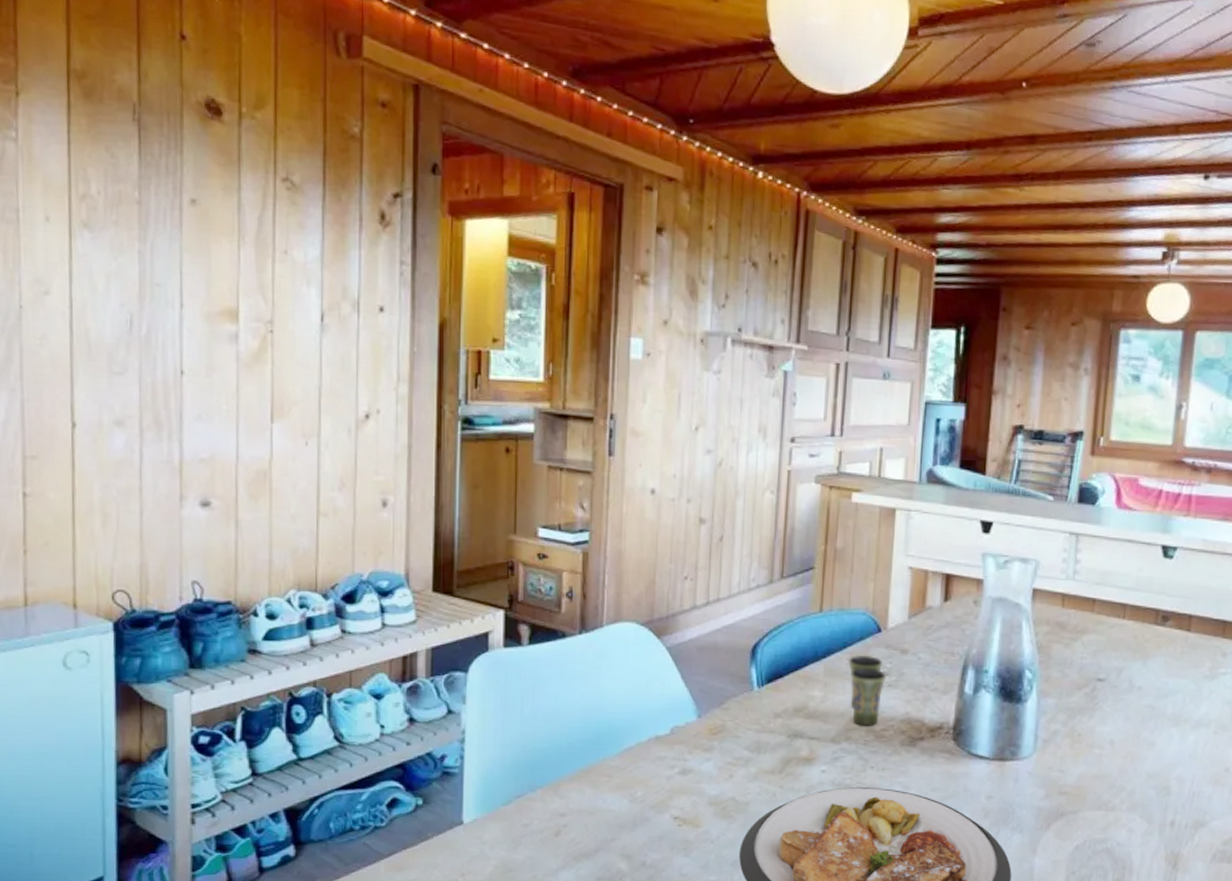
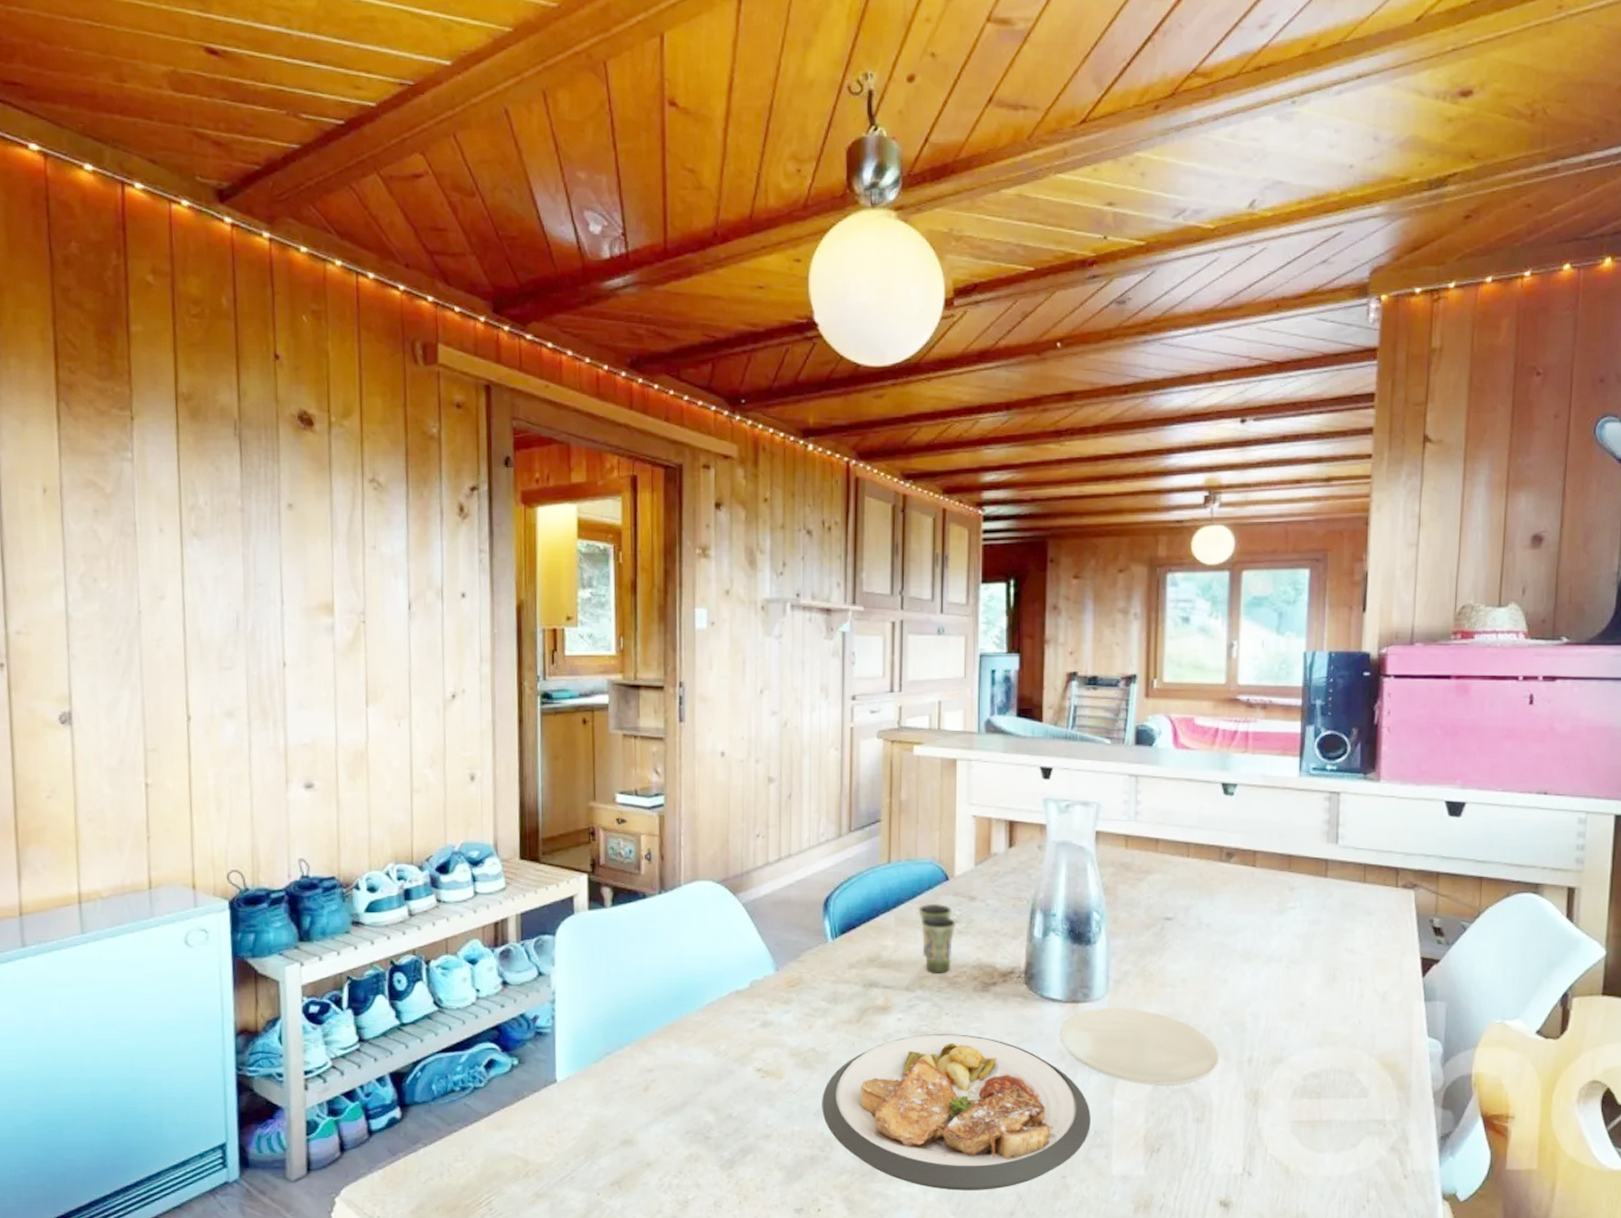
plate: none [985,767,1143,846] -> present [1059,1008,1220,1086]

